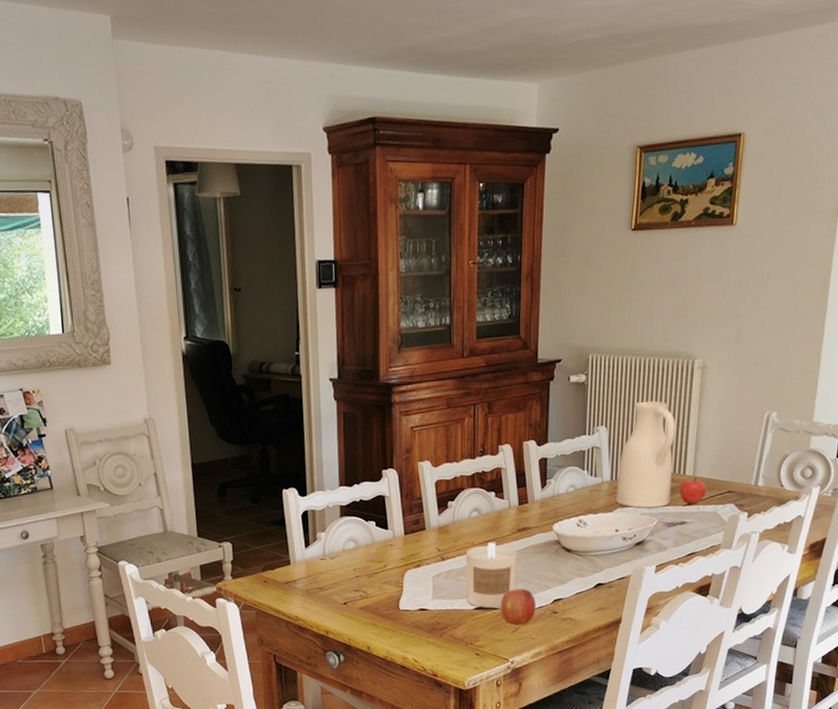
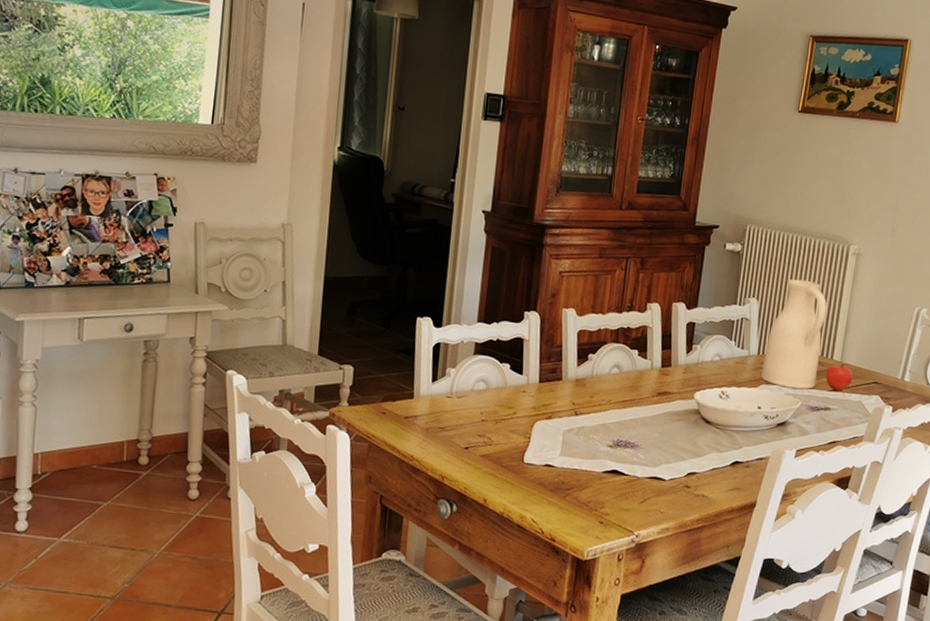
candle: present [465,542,517,609] -> none [596,402,655,475]
fruit: present [500,588,536,625] -> none [630,456,669,495]

